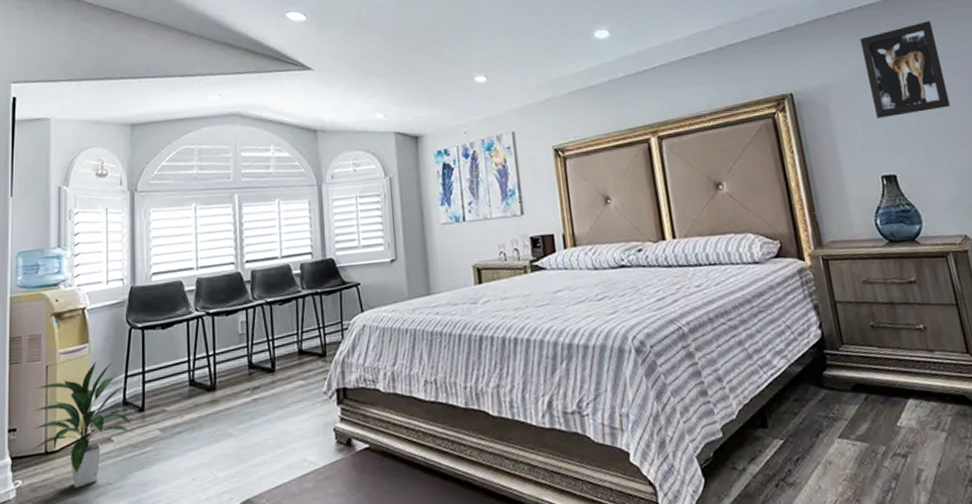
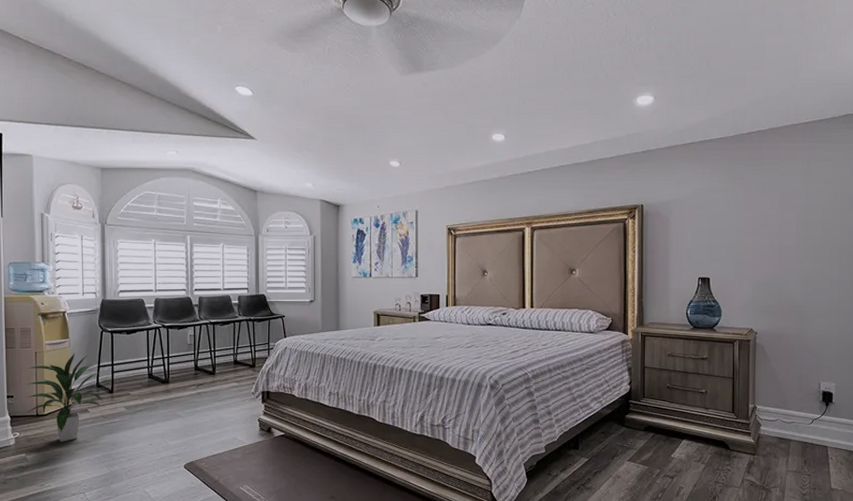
wall art: present [859,21,951,118] -> none [704,158,765,232]

